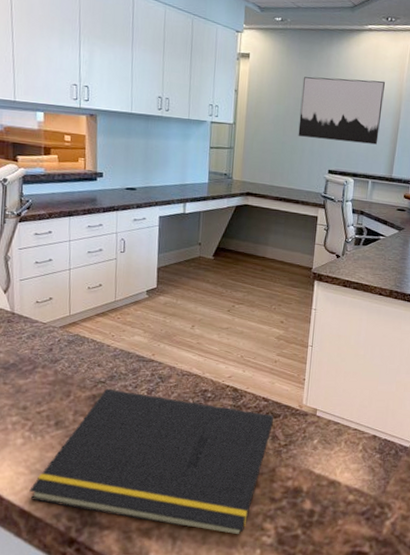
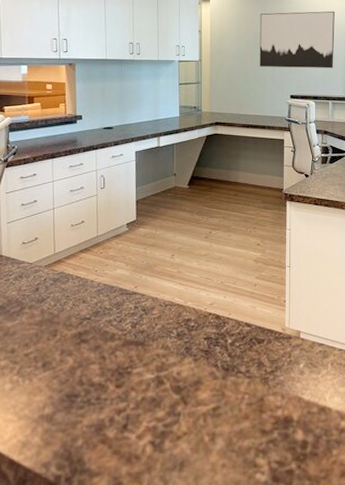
notepad: present [29,388,274,535] -> none [18,325,257,474]

